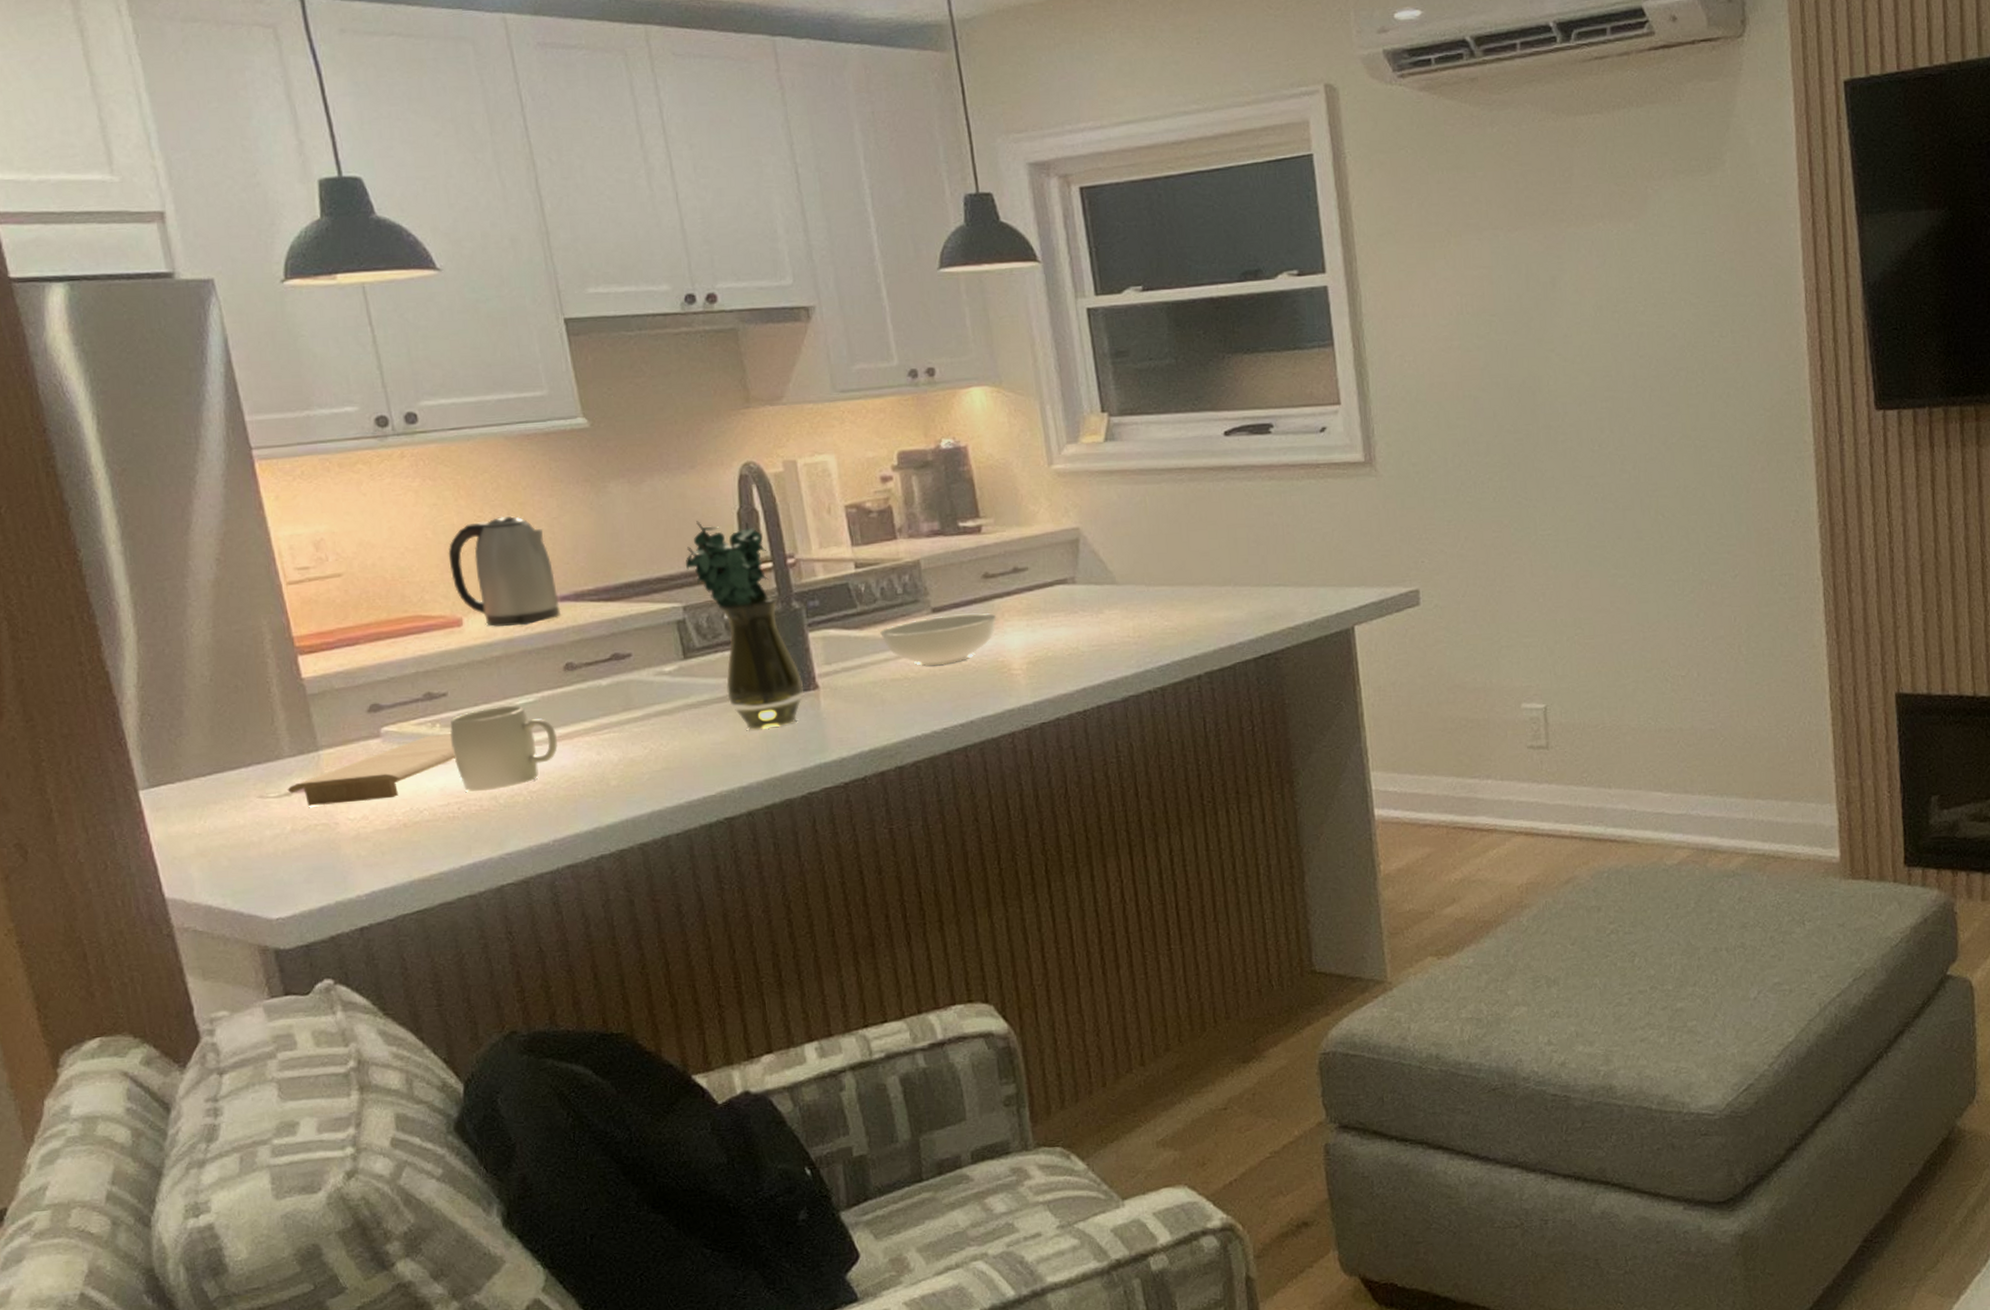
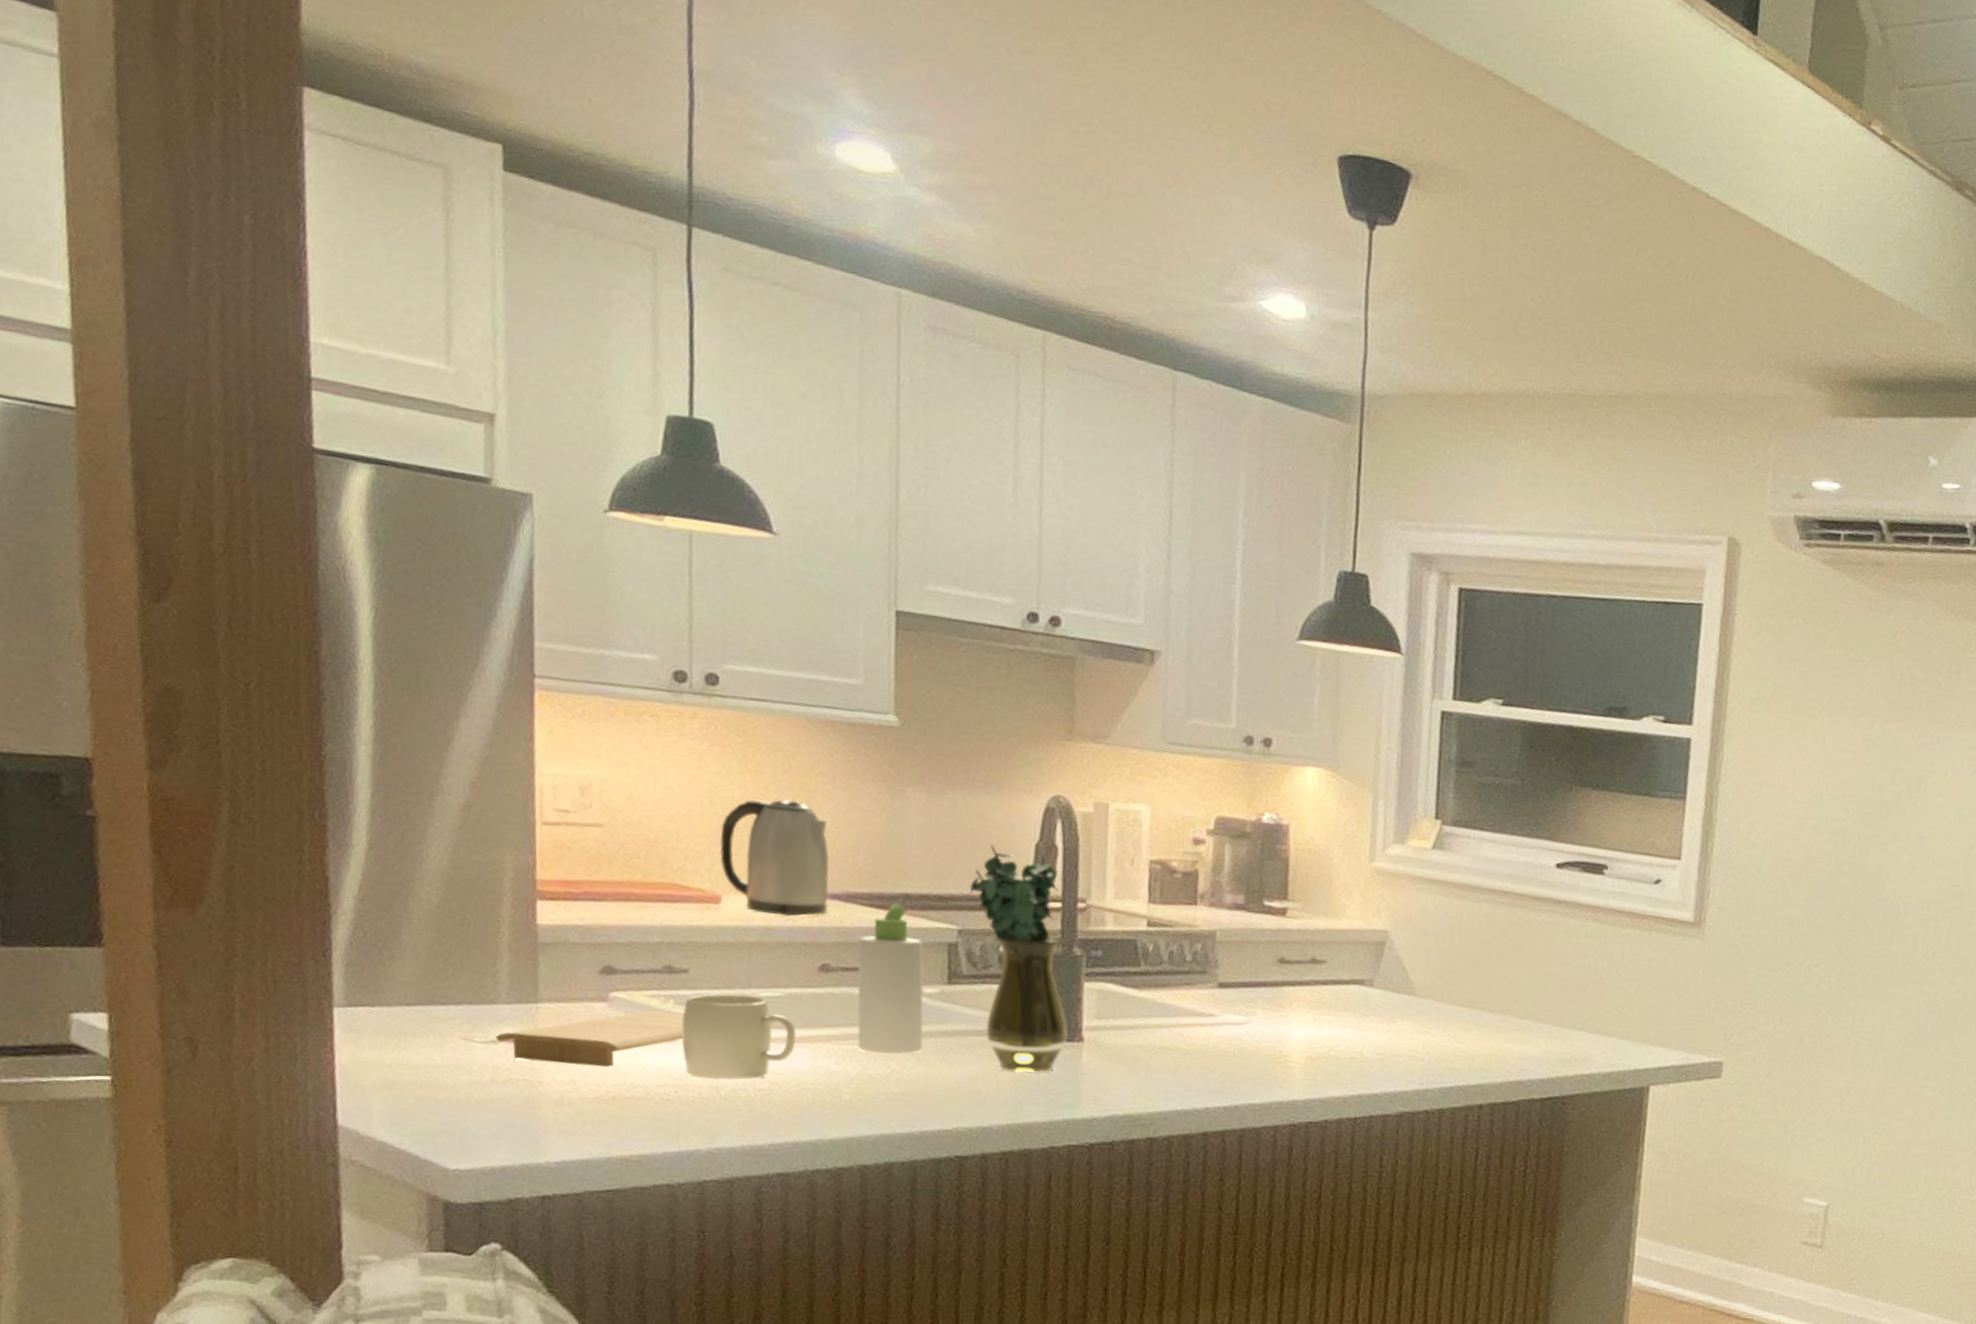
bottle: none [594,581,673,738] -> present [857,892,924,1055]
bowl: present [880,613,997,666] -> none [1159,991,1284,1043]

